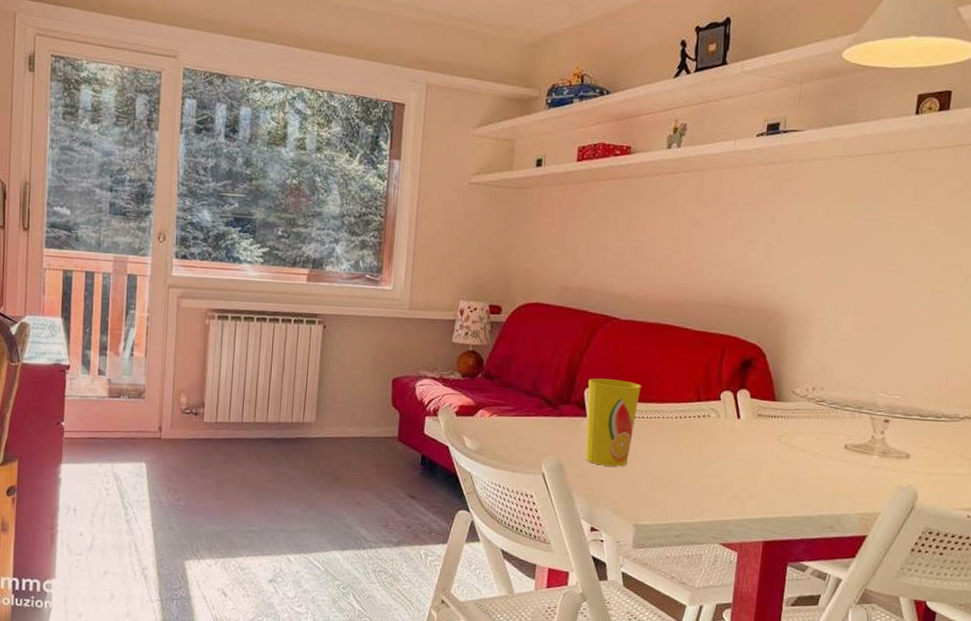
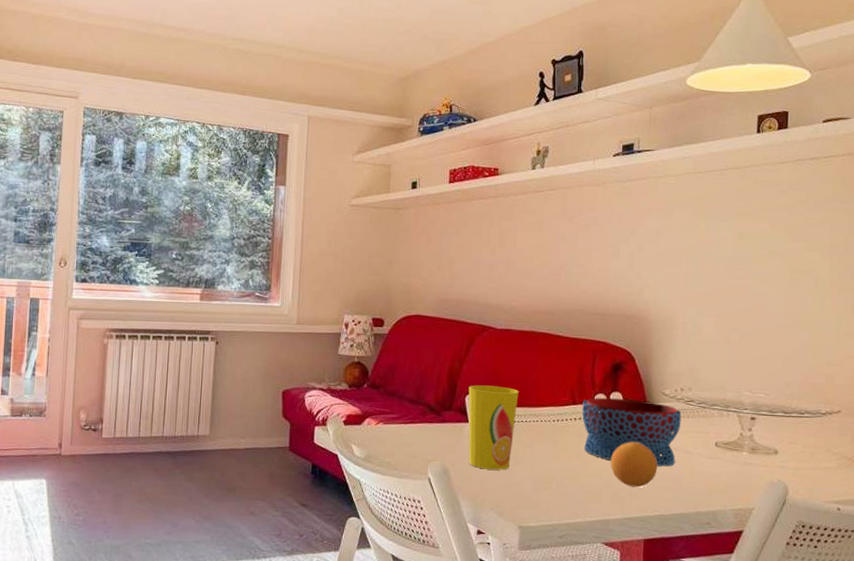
bowl: none [706,394,812,468] -> present [582,397,682,467]
fruit: none [733,441,783,489] -> present [611,441,658,487]

